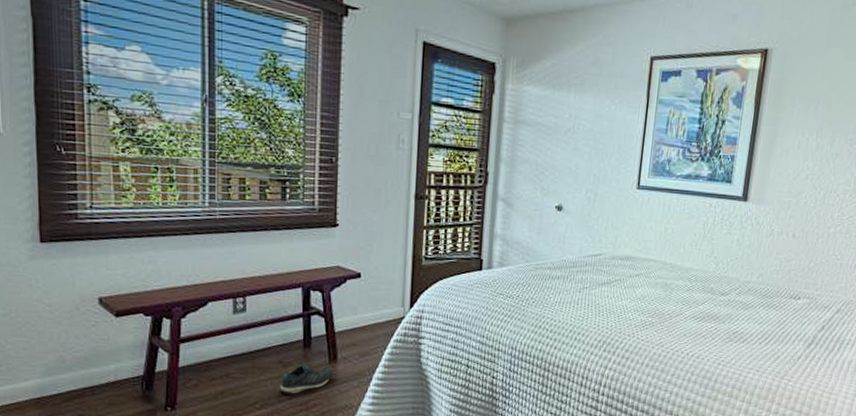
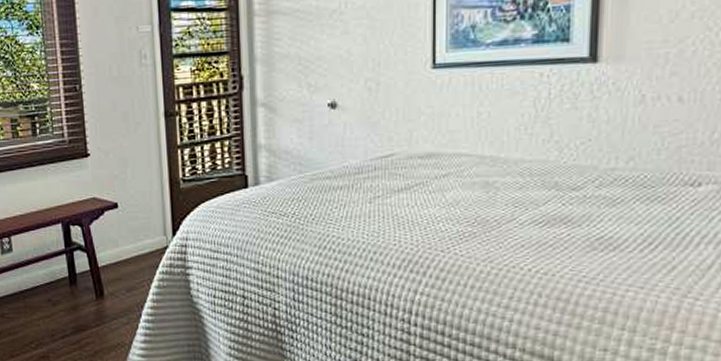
shoe: present [279,362,334,395] -> none [51,300,102,334]

